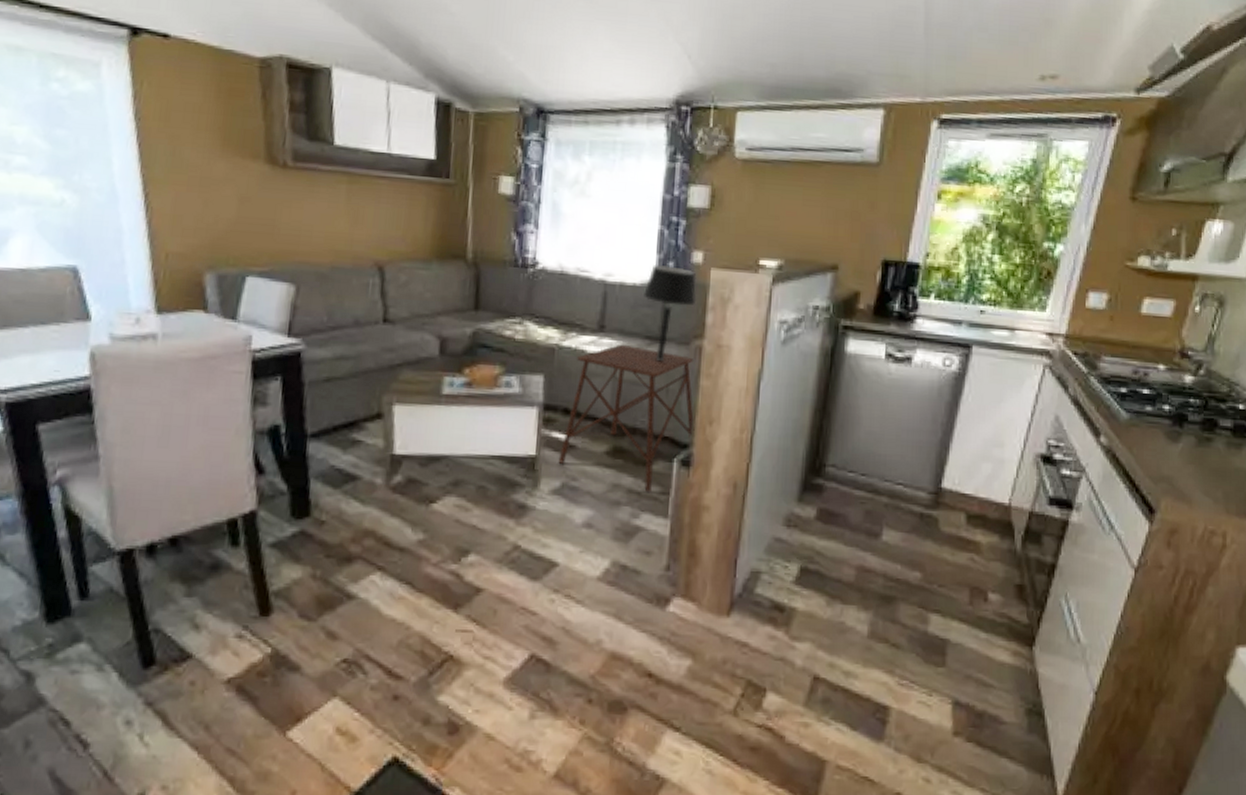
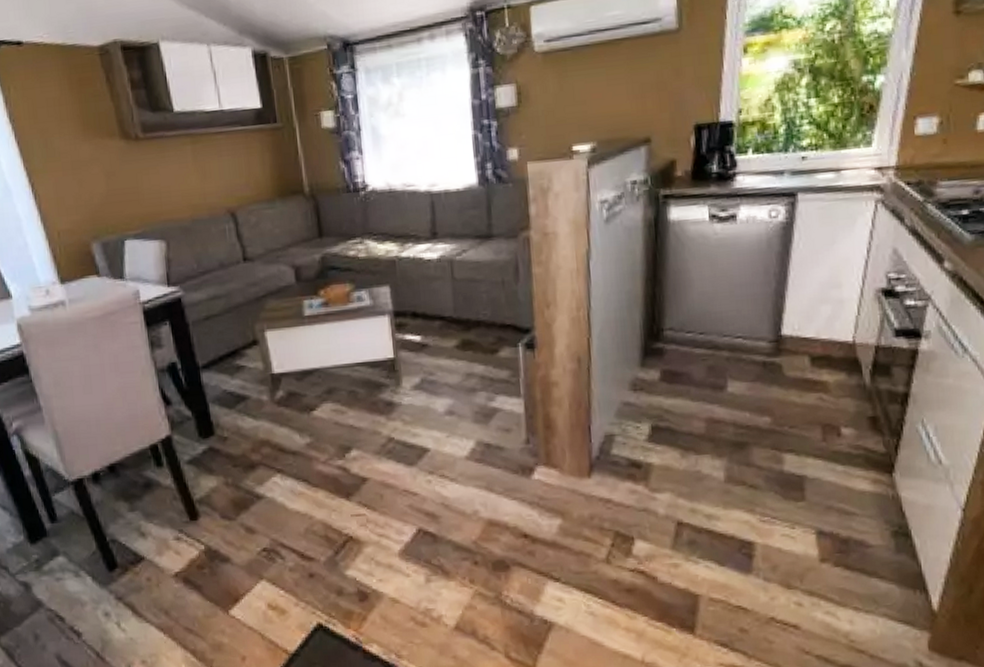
side table: present [558,344,695,493] -> none [414,246,534,377]
table lamp: present [644,264,697,362] -> none [467,166,518,258]

